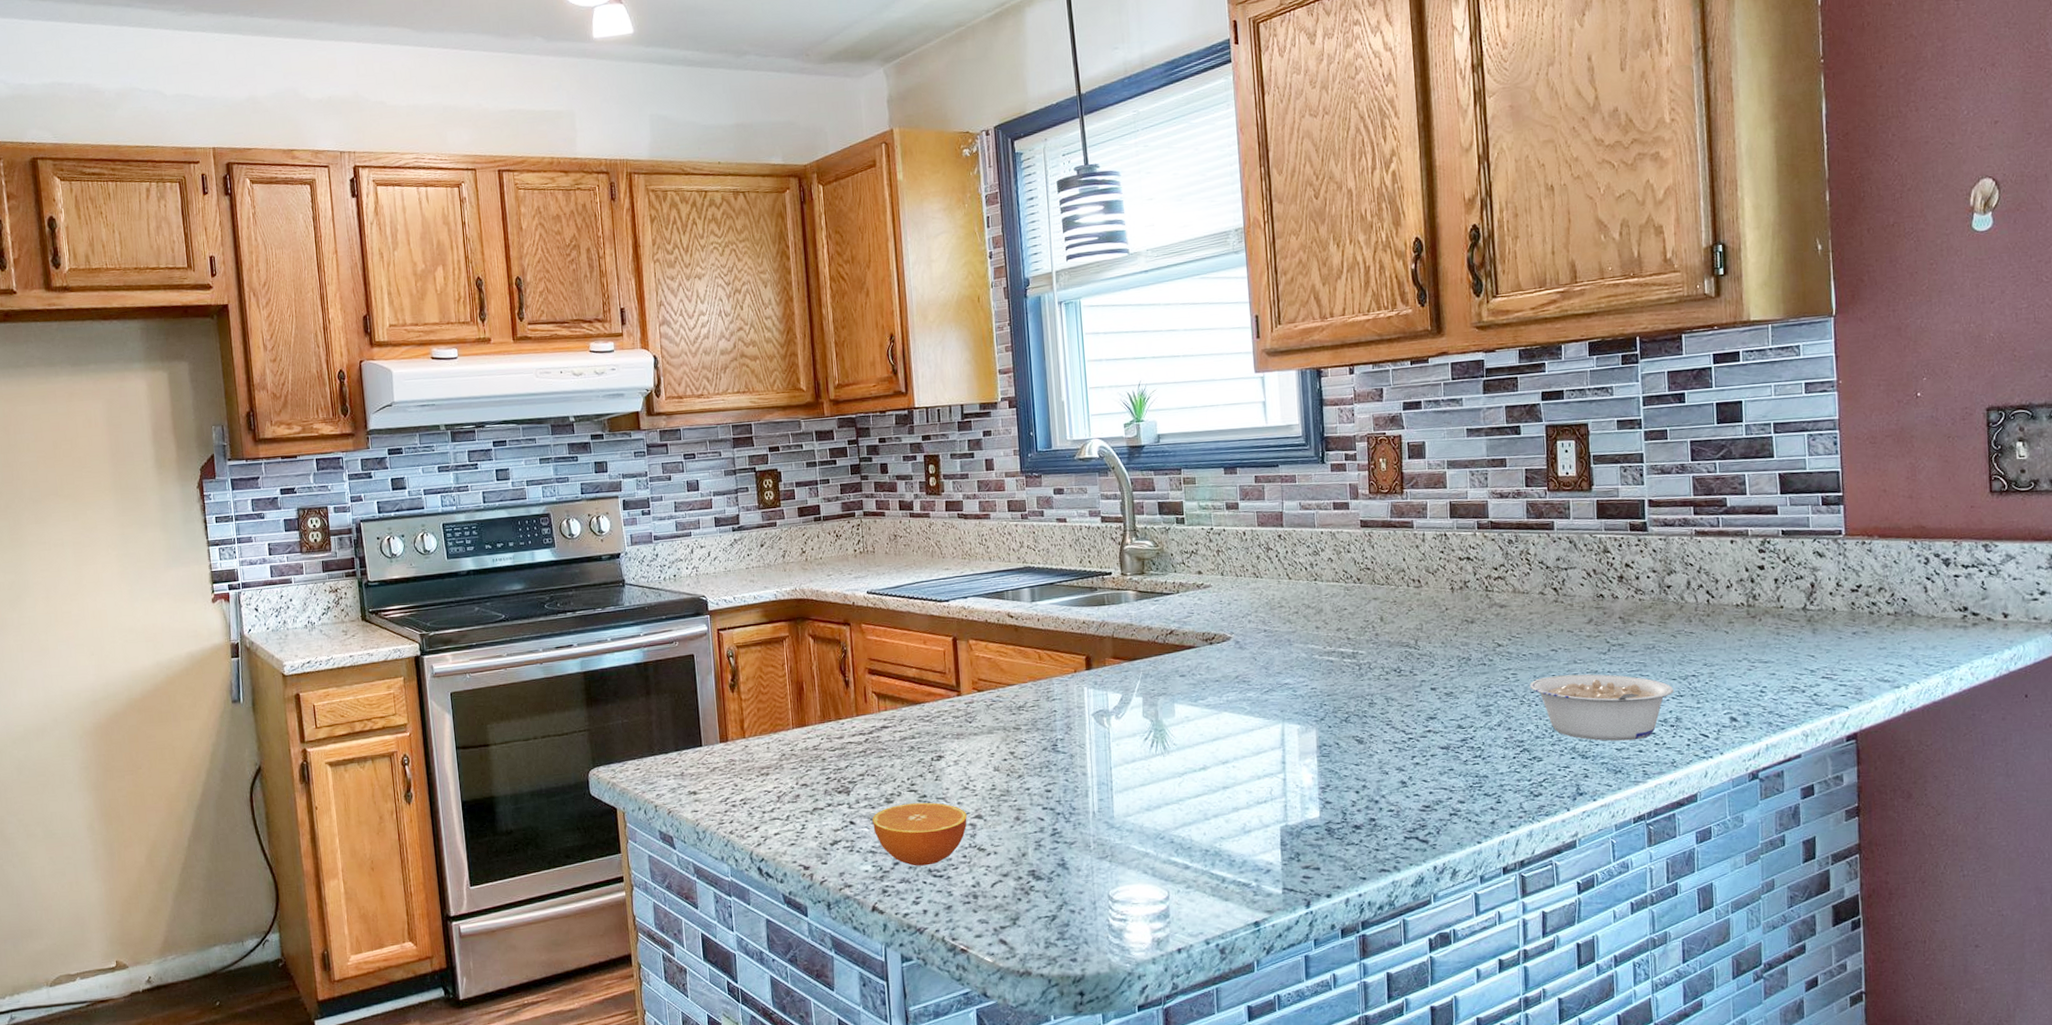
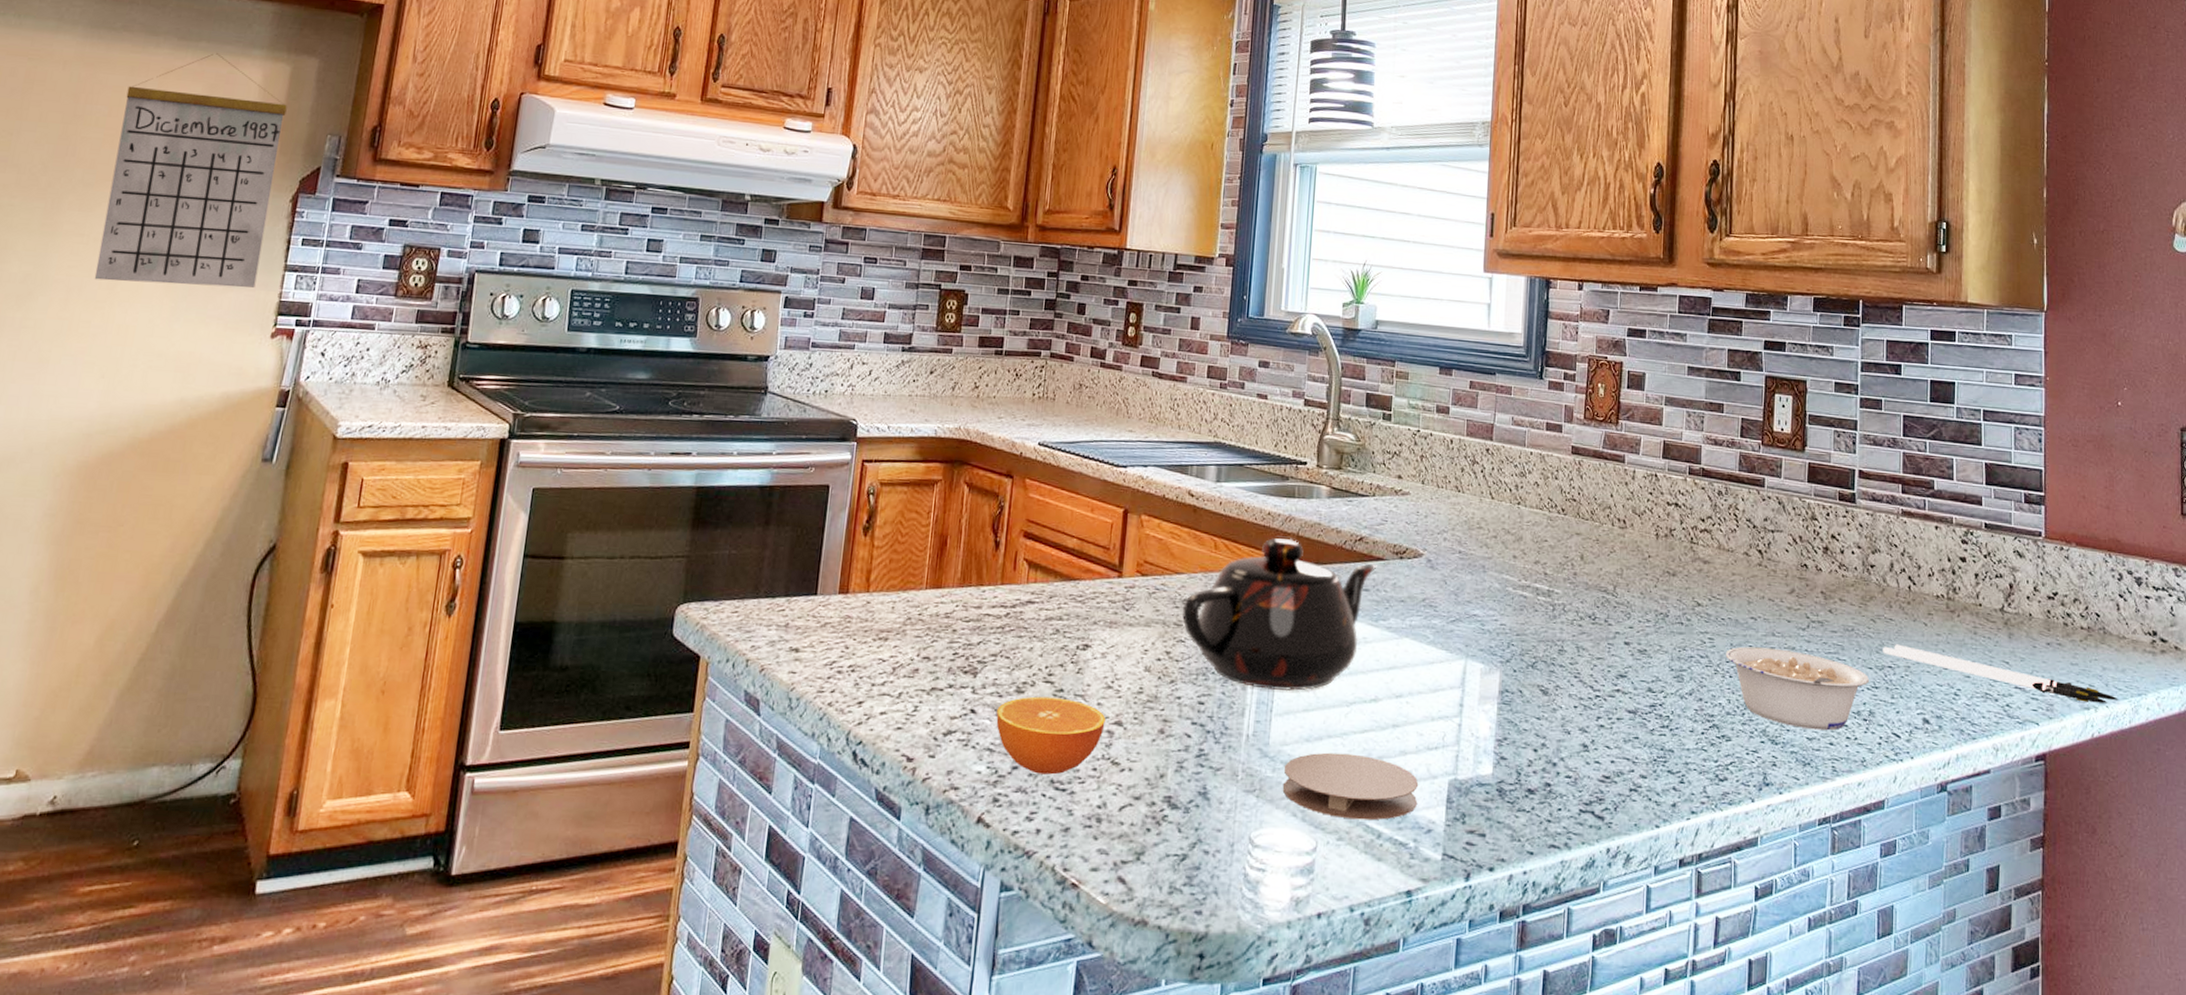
calendar: none [44,371,189,578] -> present [94,52,287,288]
teapot: none [1019,641,1190,773] -> present [1182,537,1377,692]
coaster: none [1130,815,1255,870] -> present [1282,752,1419,821]
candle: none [1685,654,1930,682] -> present [1883,644,2118,704]

